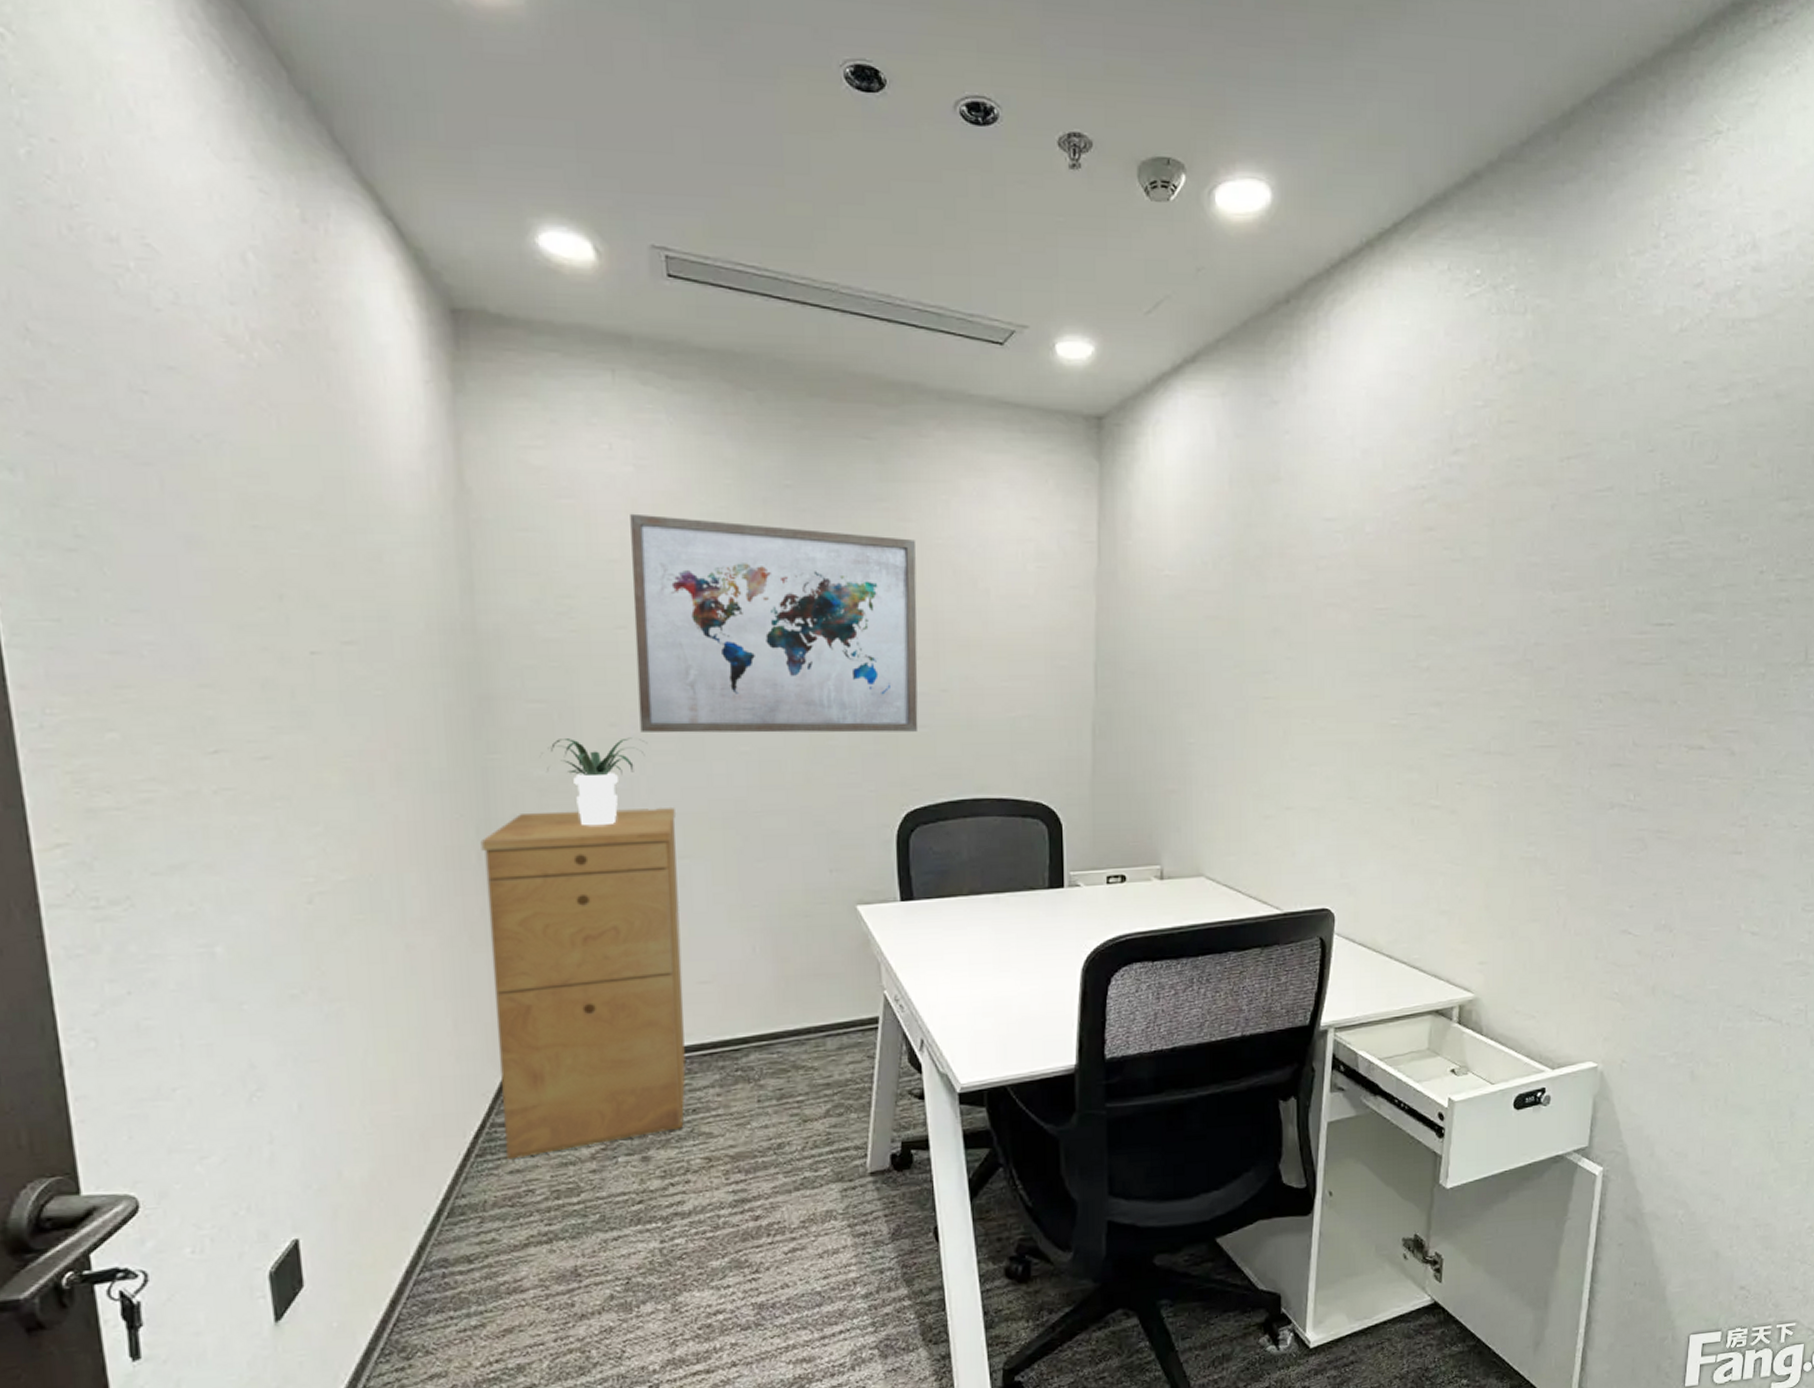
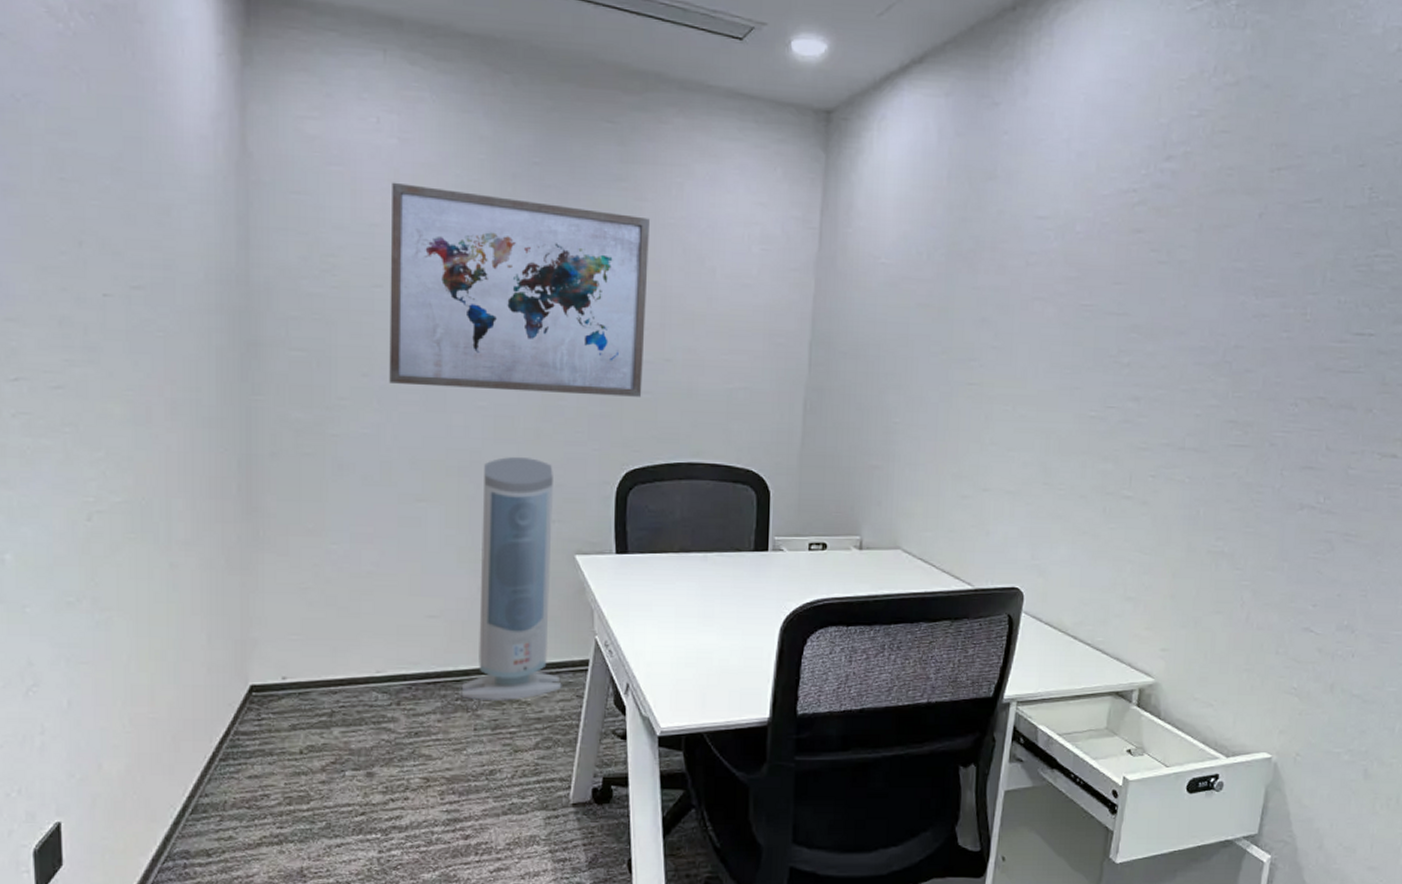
filing cabinet: present [480,806,686,1160] -> none [241,450,416,766]
potted plant: present [541,737,648,826] -> none [299,385,395,467]
air purifier: none [740,804,851,1069] -> present [461,457,562,700]

